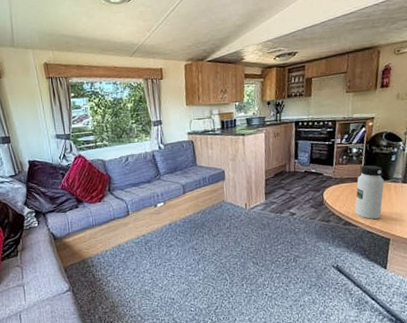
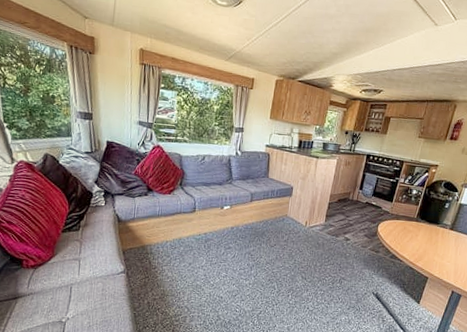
water bottle: present [355,165,384,220] -> none [403,207,436,258]

